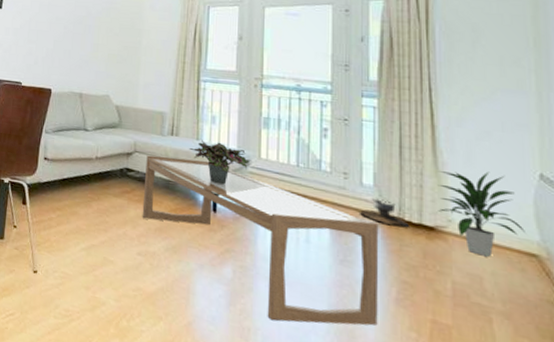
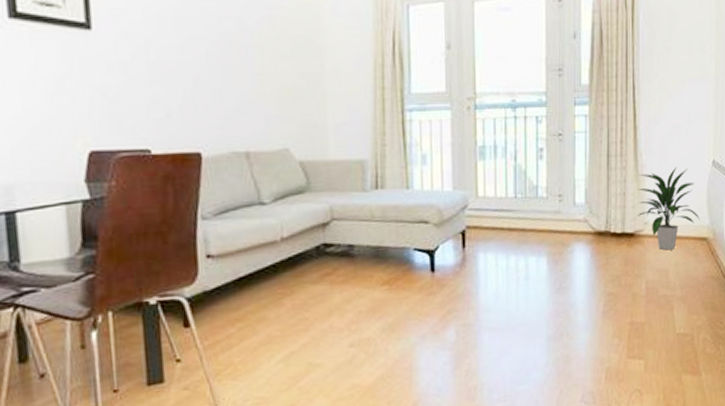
coffee table: present [142,155,379,326] -> none [348,212,589,371]
potted plant: present [188,140,251,185] -> none [397,186,468,238]
brazier: present [359,198,409,227] -> none [572,215,614,241]

